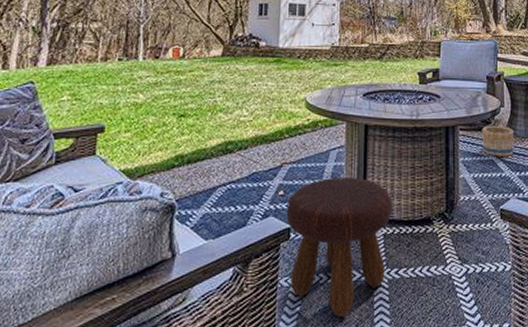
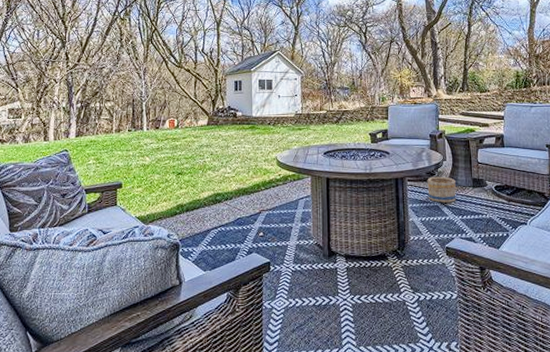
footstool: present [286,177,393,317] -> none [266,221,353,333]

